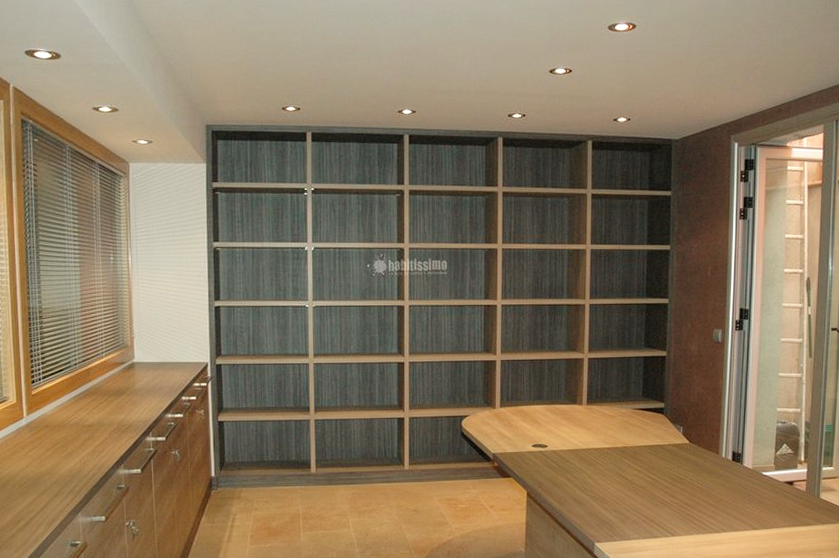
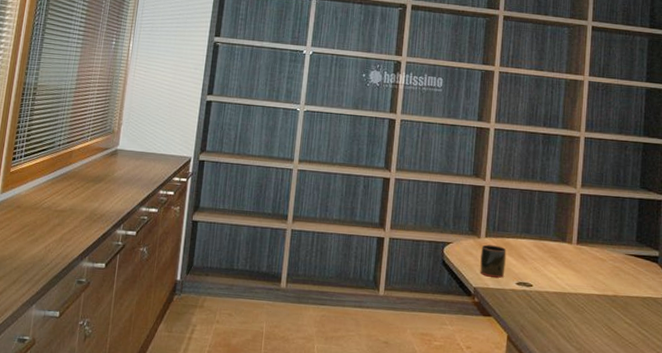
mug: none [497,414,521,443] -> present [480,244,507,278]

